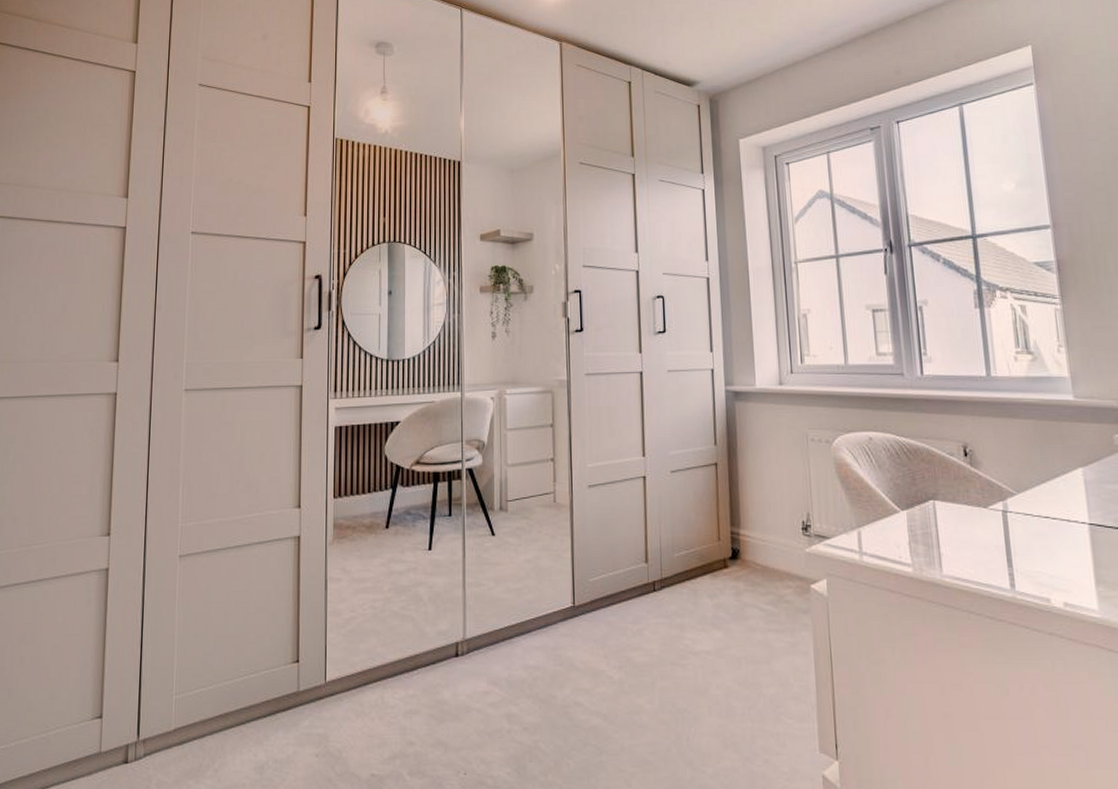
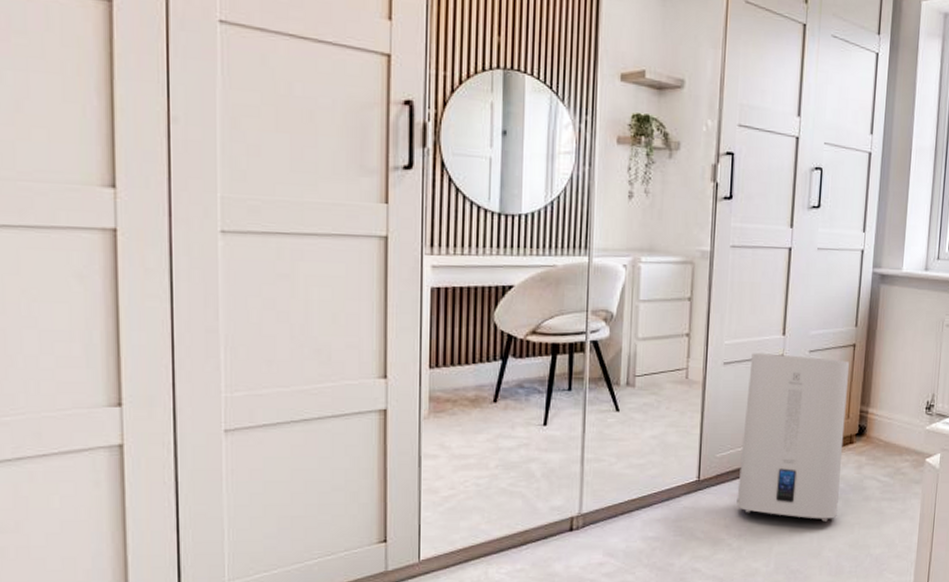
water heater: none [613,475,721,655] -> present [736,353,849,522]

